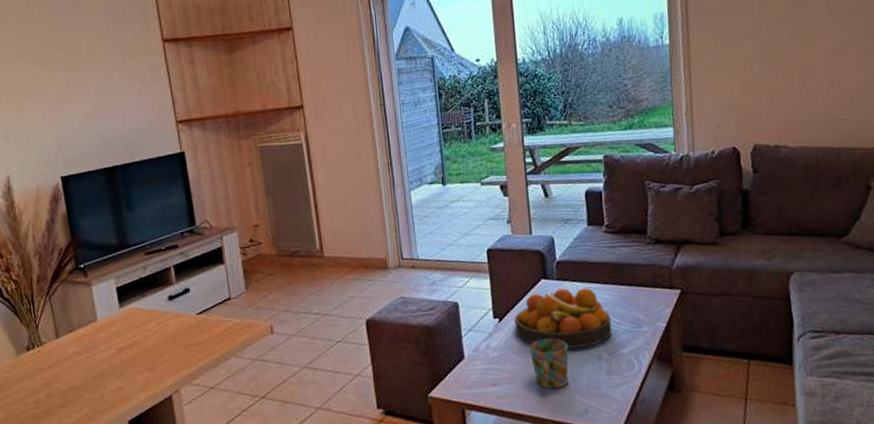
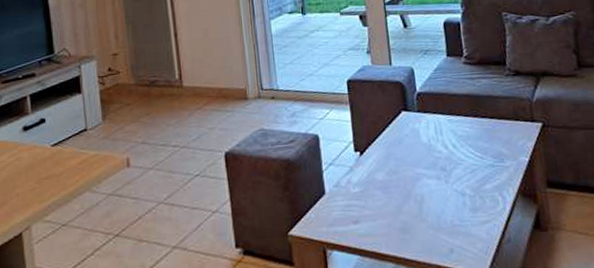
fruit bowl: present [514,288,612,348] -> none [375,120,475,184]
mug: present [528,339,569,389] -> none [391,174,432,227]

